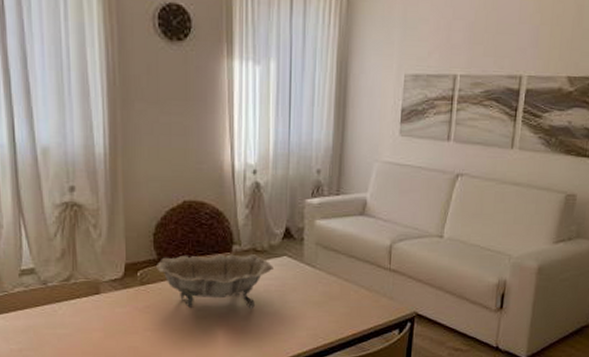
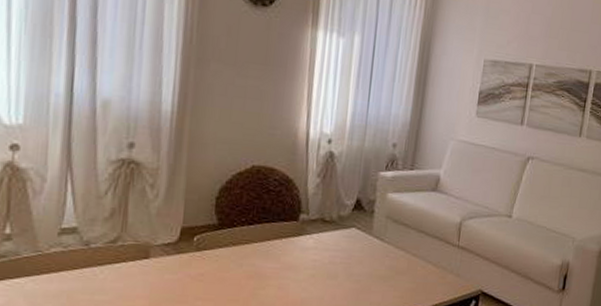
decorative bowl: present [157,254,273,308] -> none [216,222,341,280]

